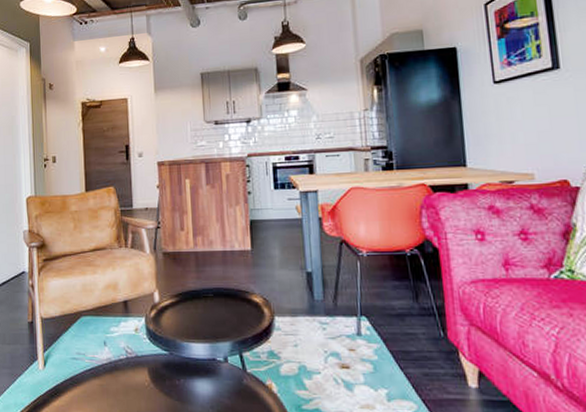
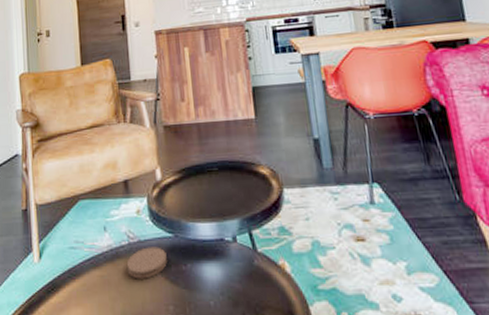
coaster: none [124,362,162,390] -> present [126,247,167,279]

